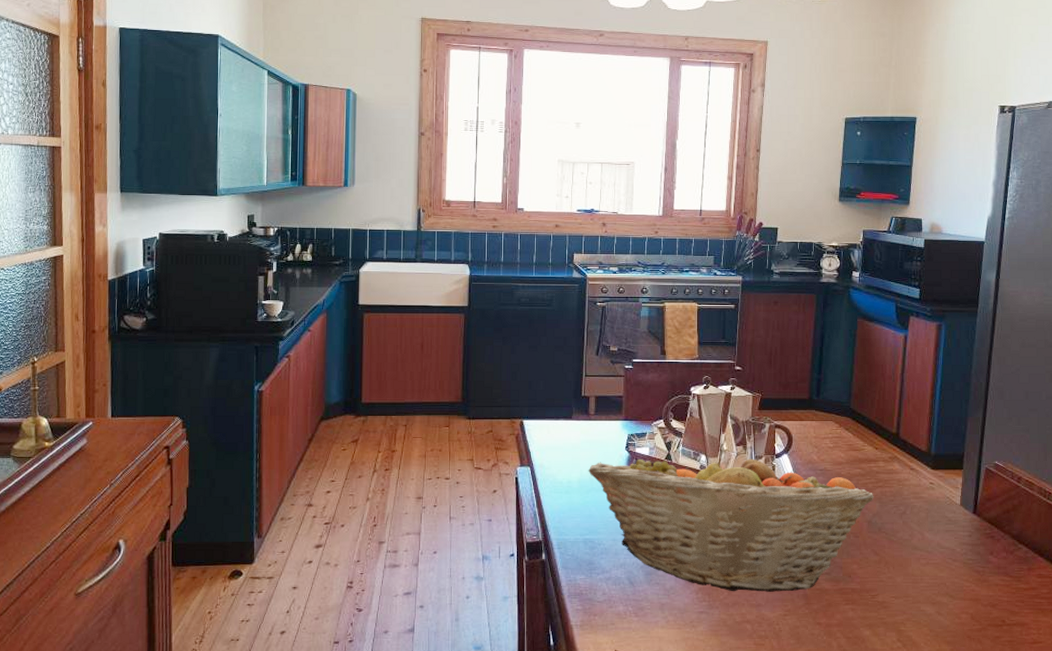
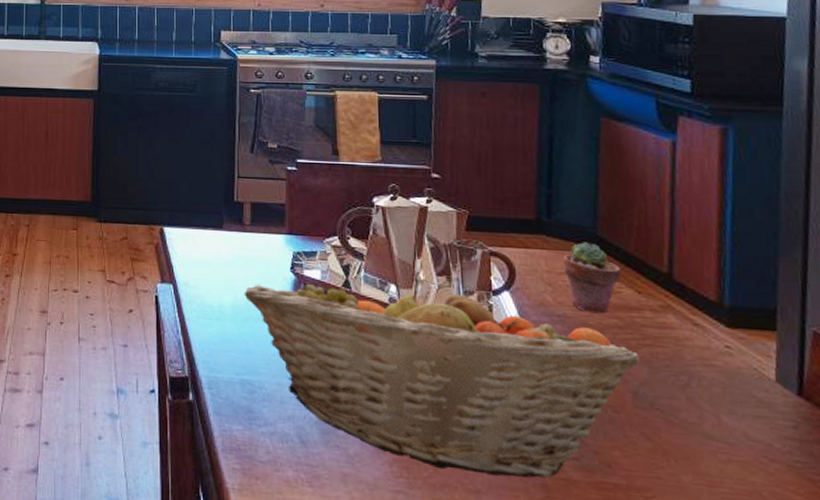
potted succulent: none [826,413,866,466] -> present [563,242,622,314]

